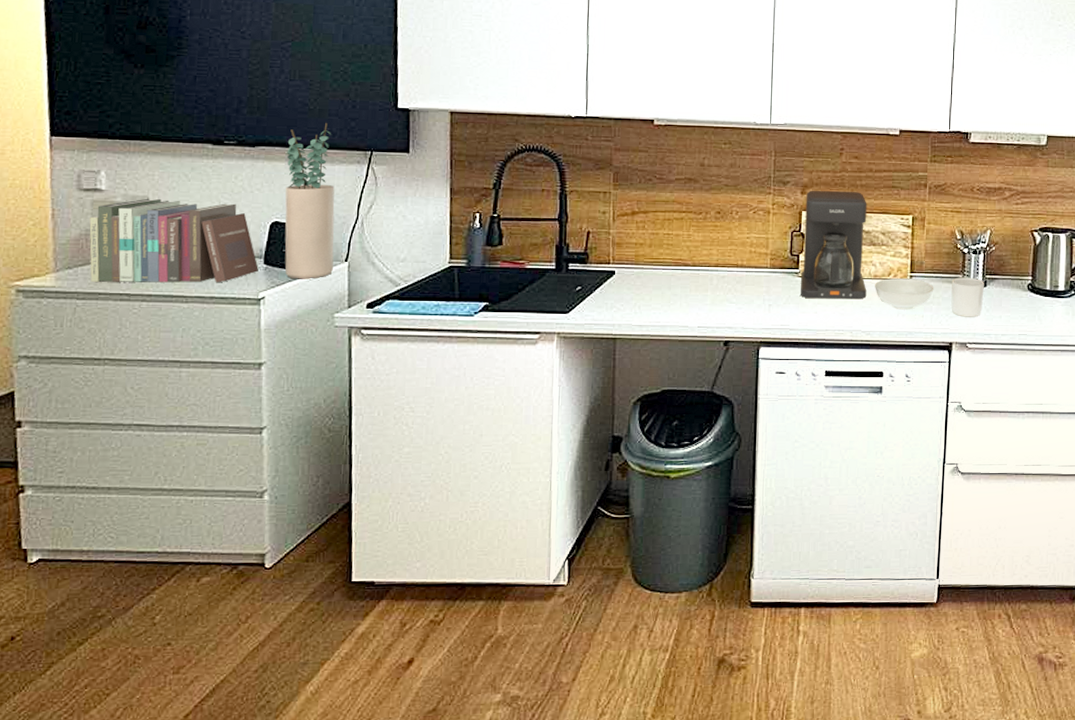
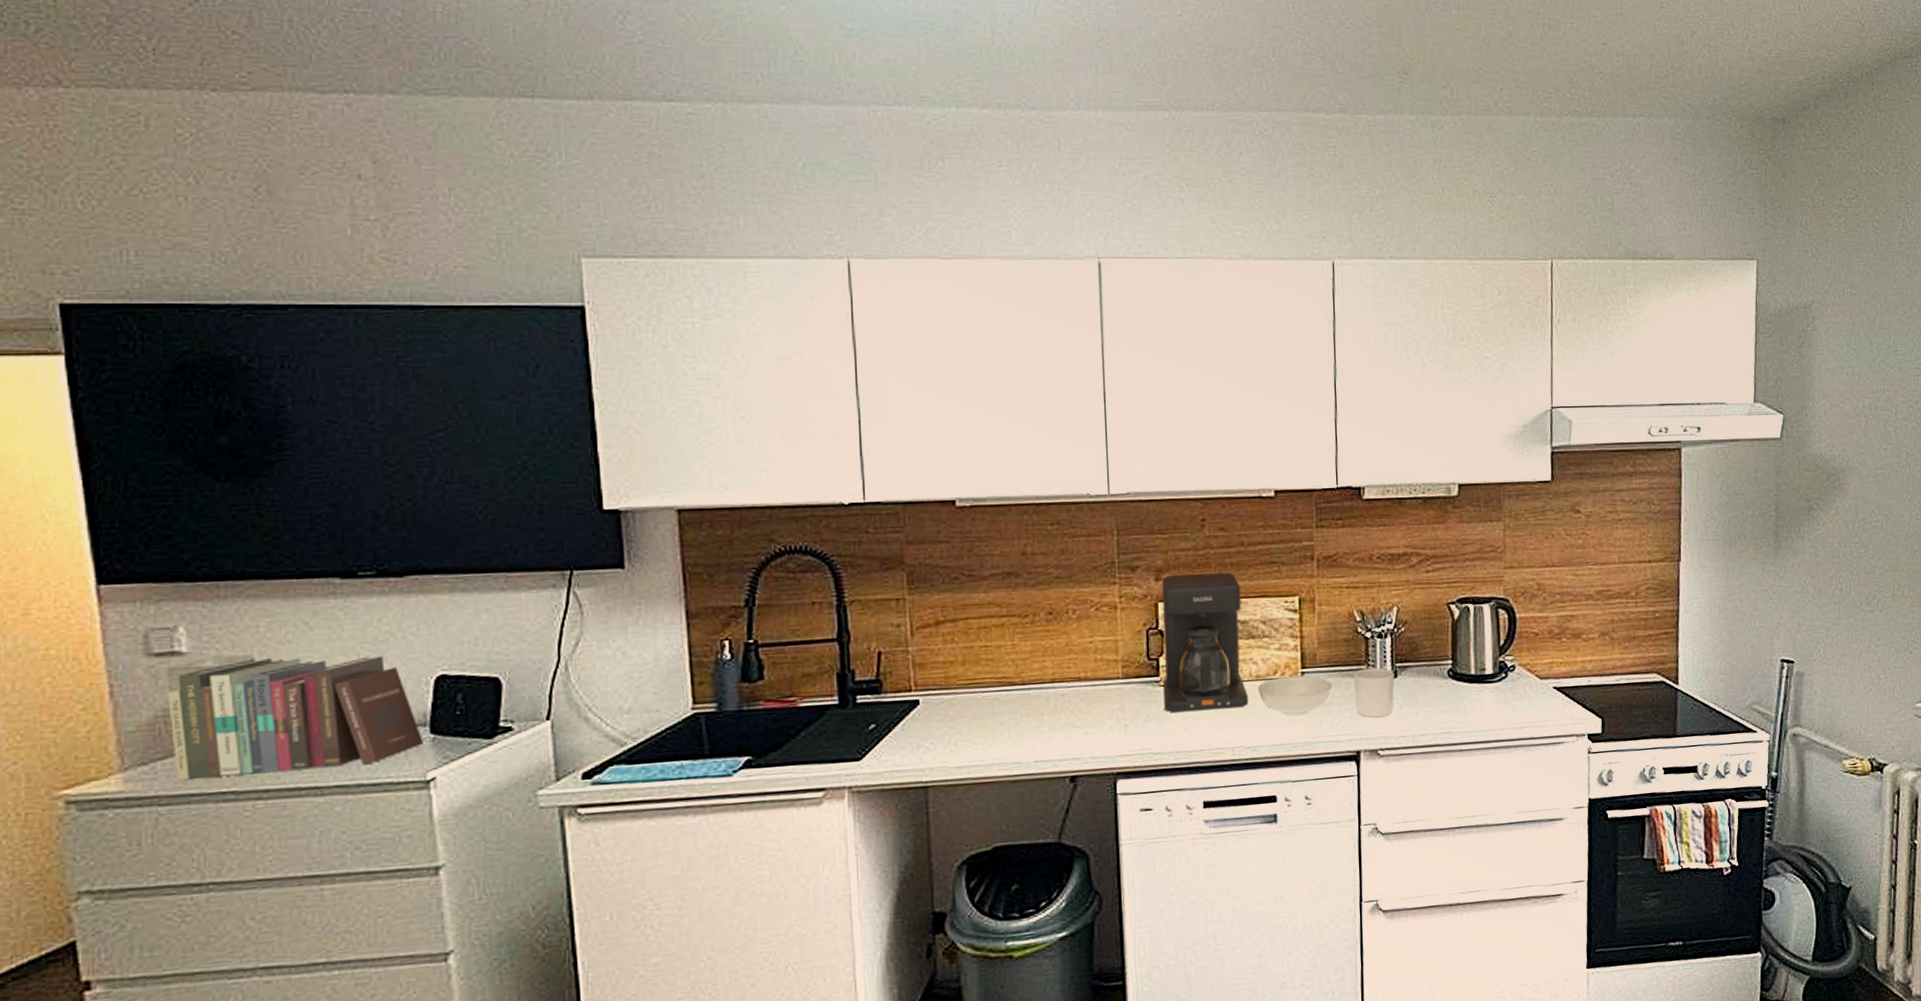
vase: present [284,123,335,279] -> none [450,537,530,750]

